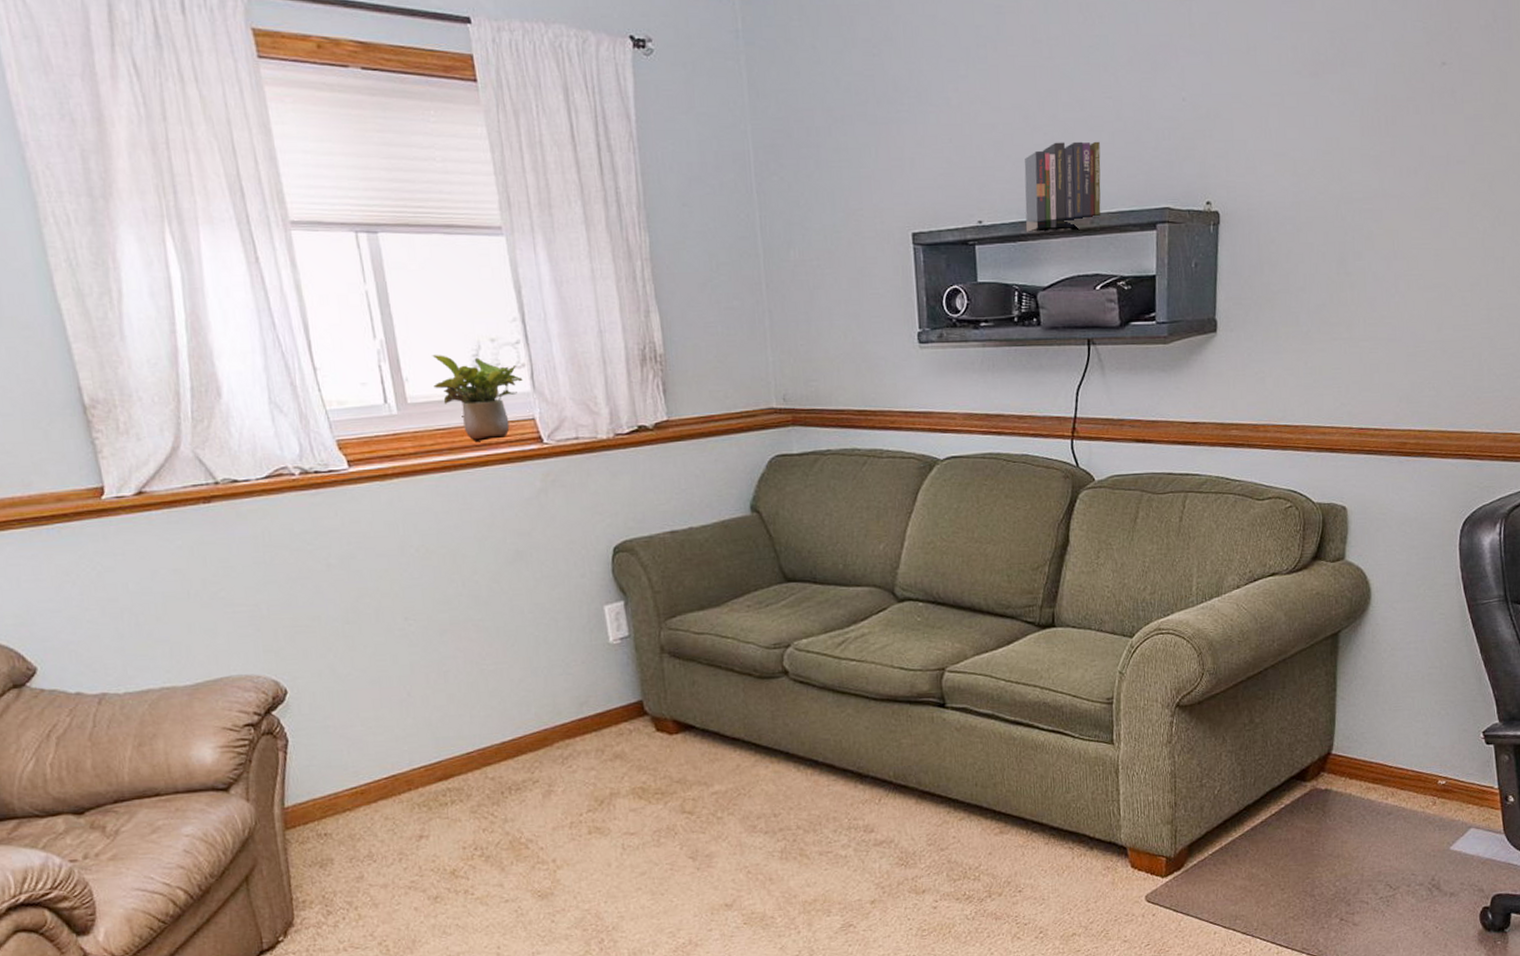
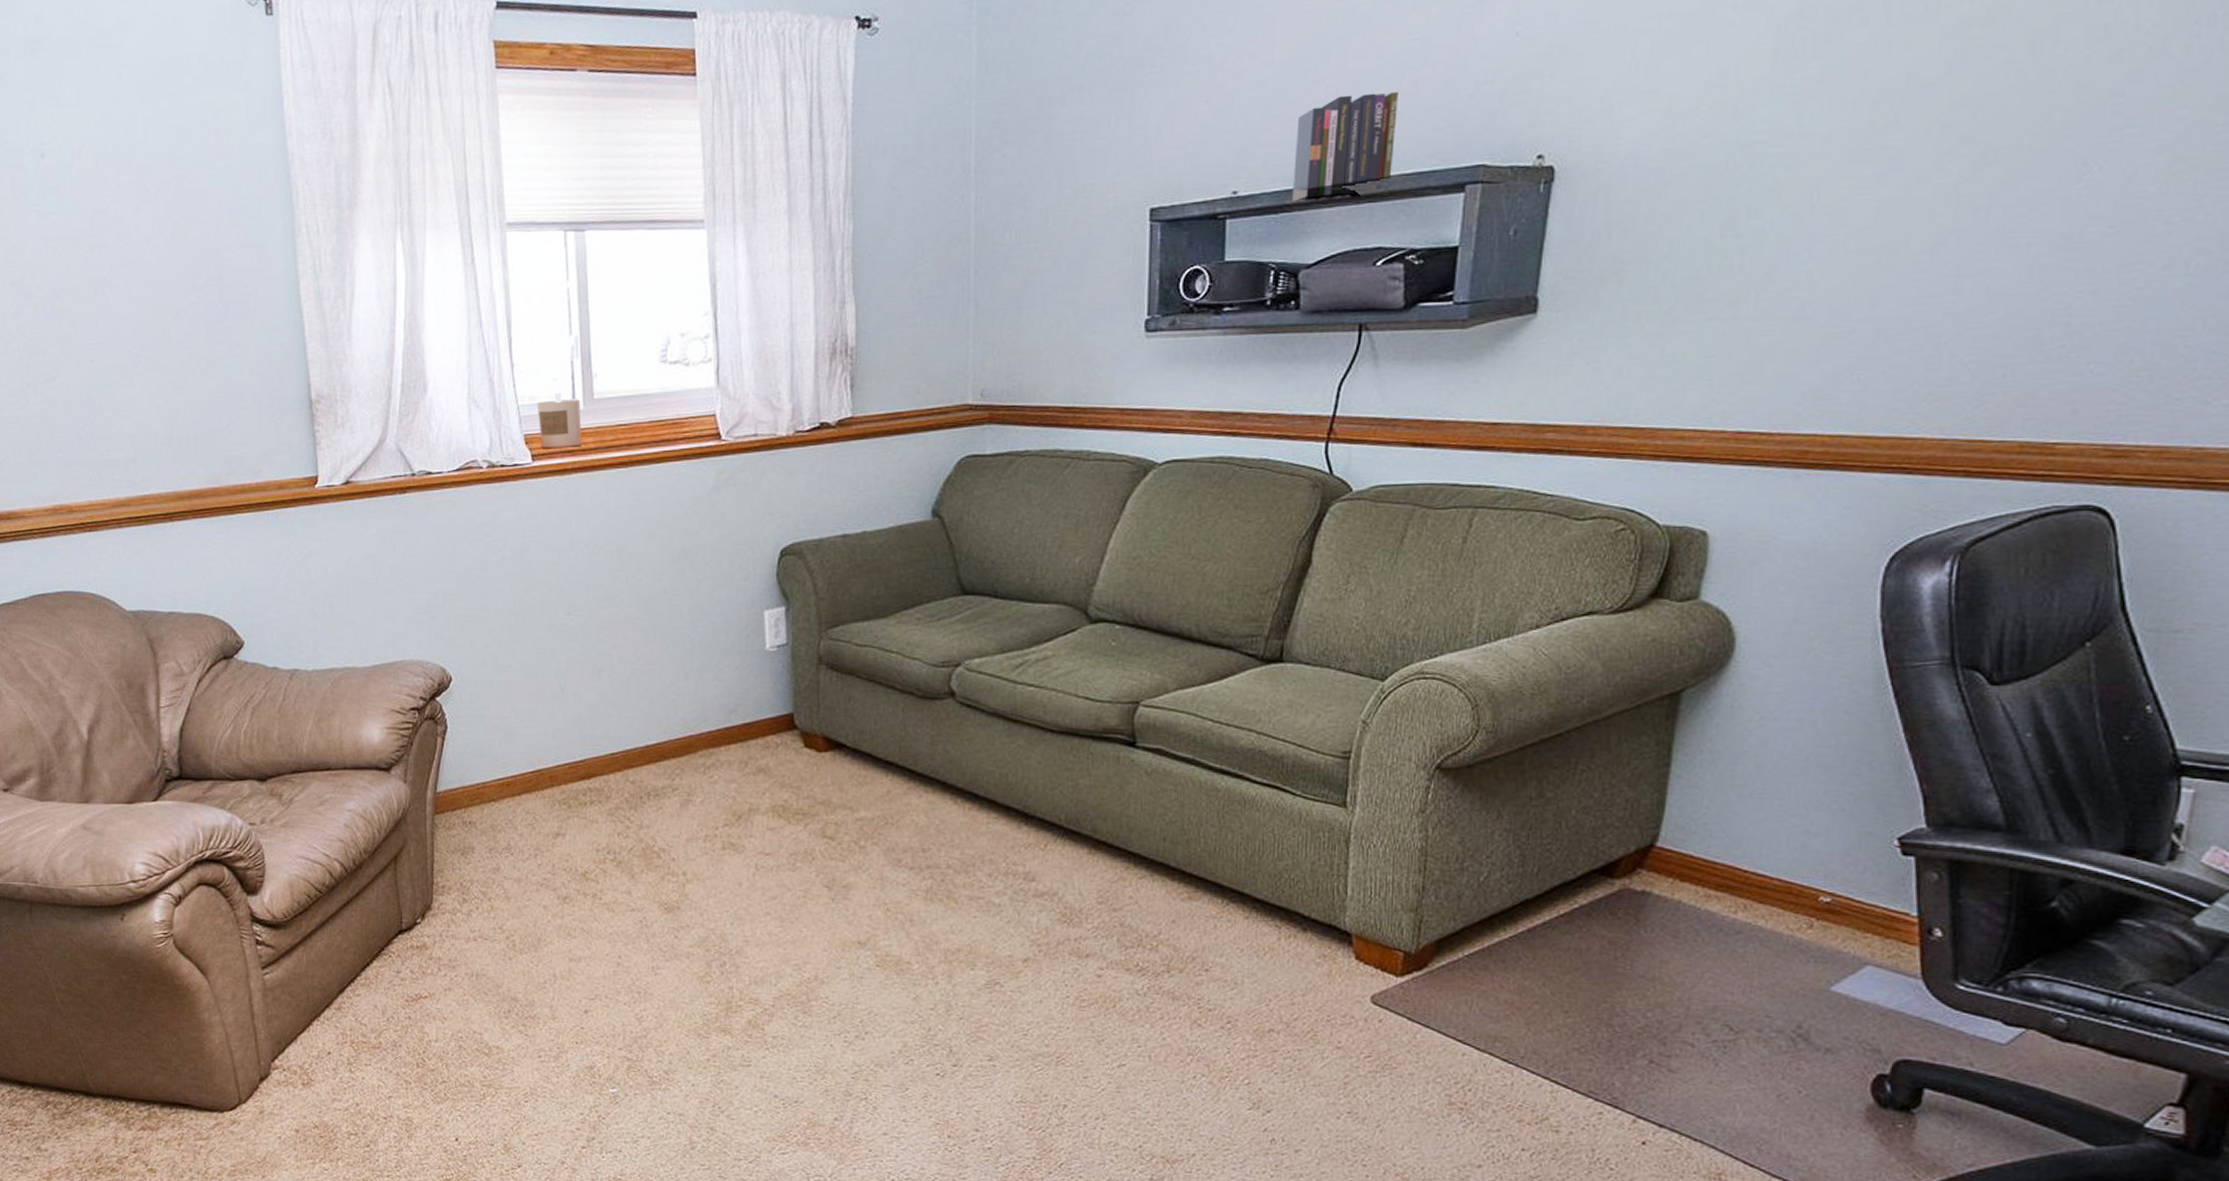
candle: none [346,396,400,453] -> present [536,392,582,448]
potted plant: present [432,355,523,441] -> none [620,350,708,437]

